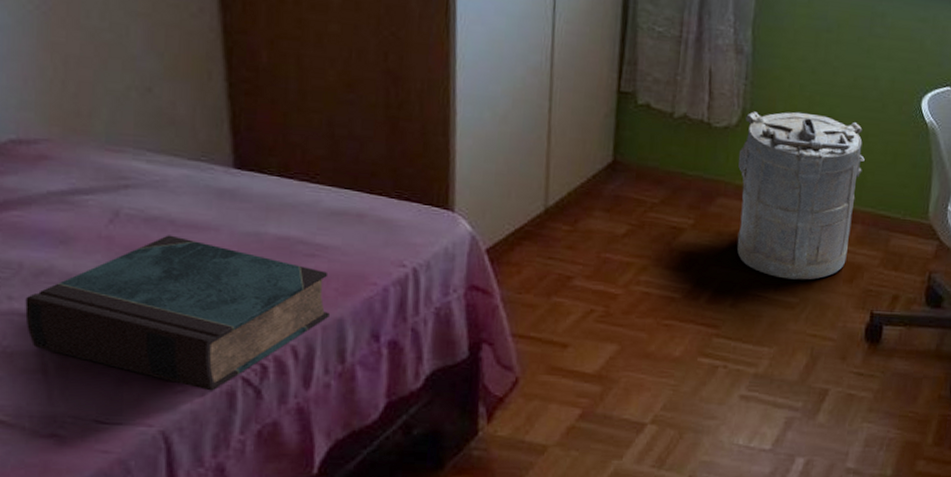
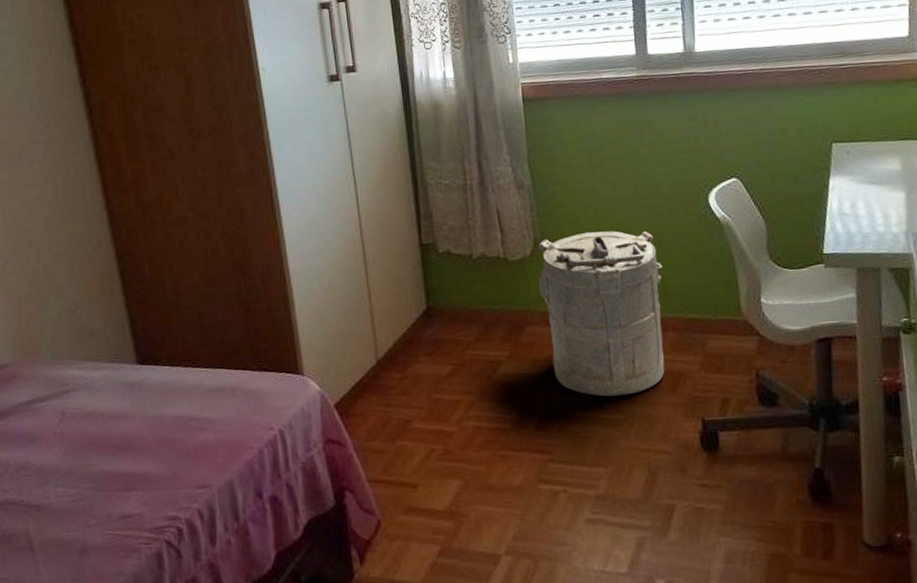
book: present [25,235,329,391] -> none [14,426,222,554]

